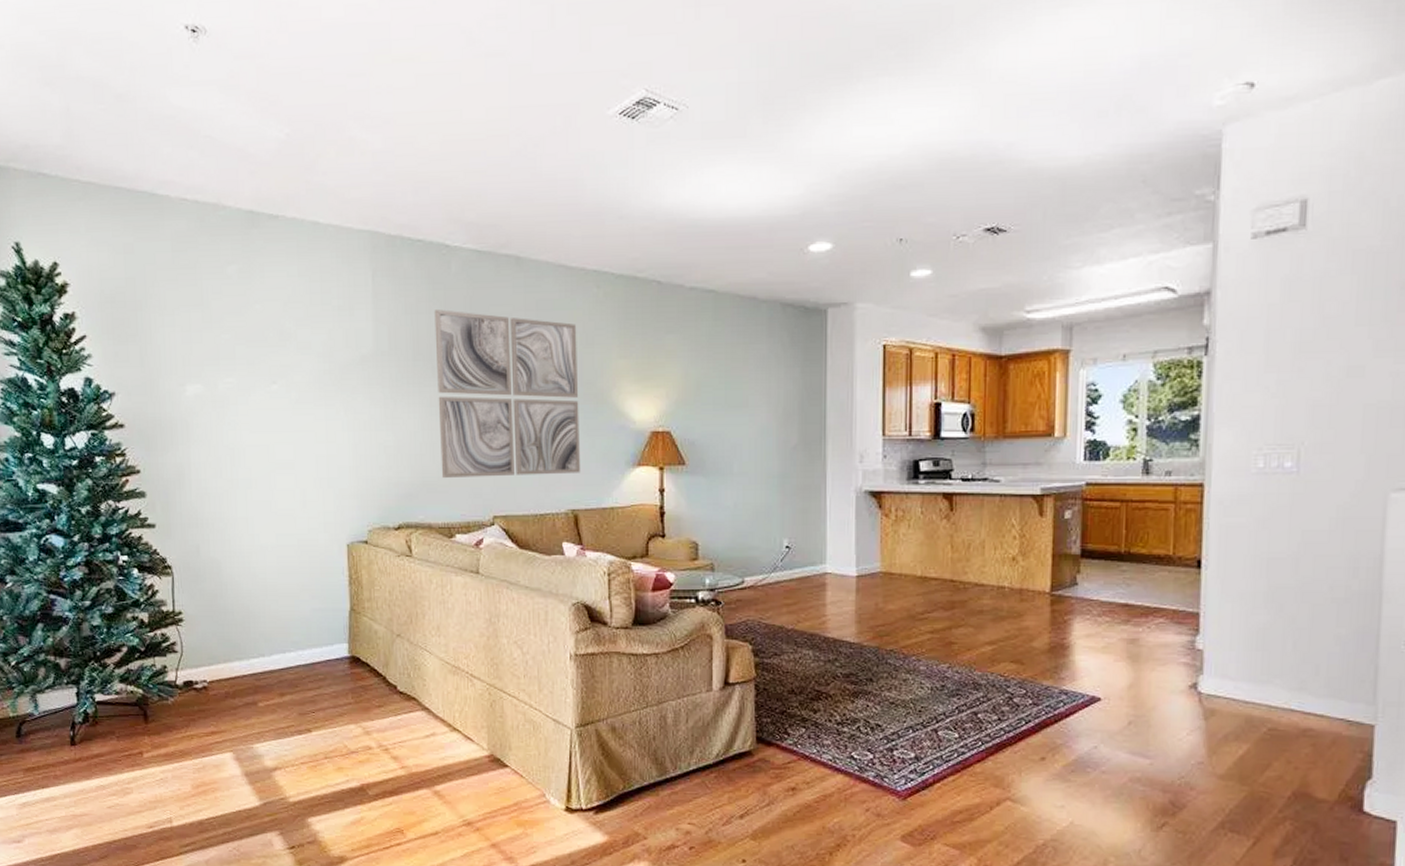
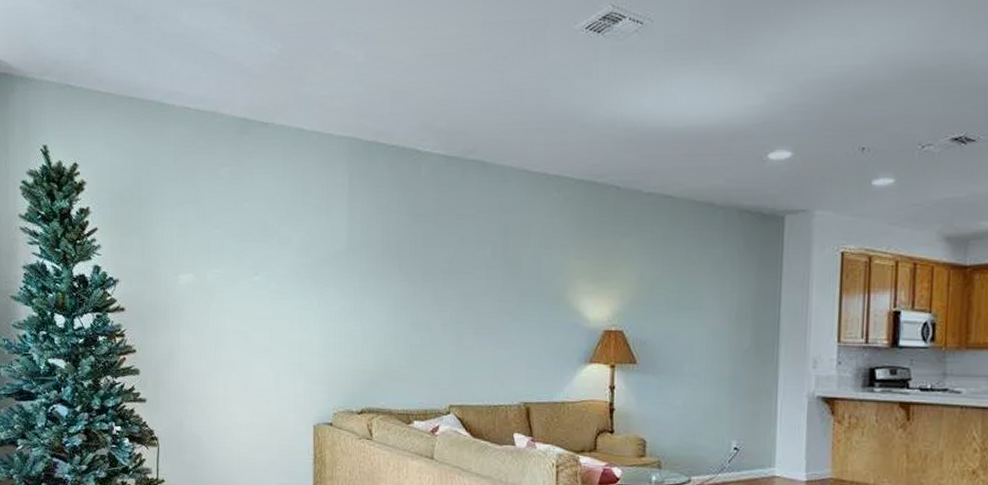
wall art: present [434,309,581,478] -> none [403,210,537,368]

